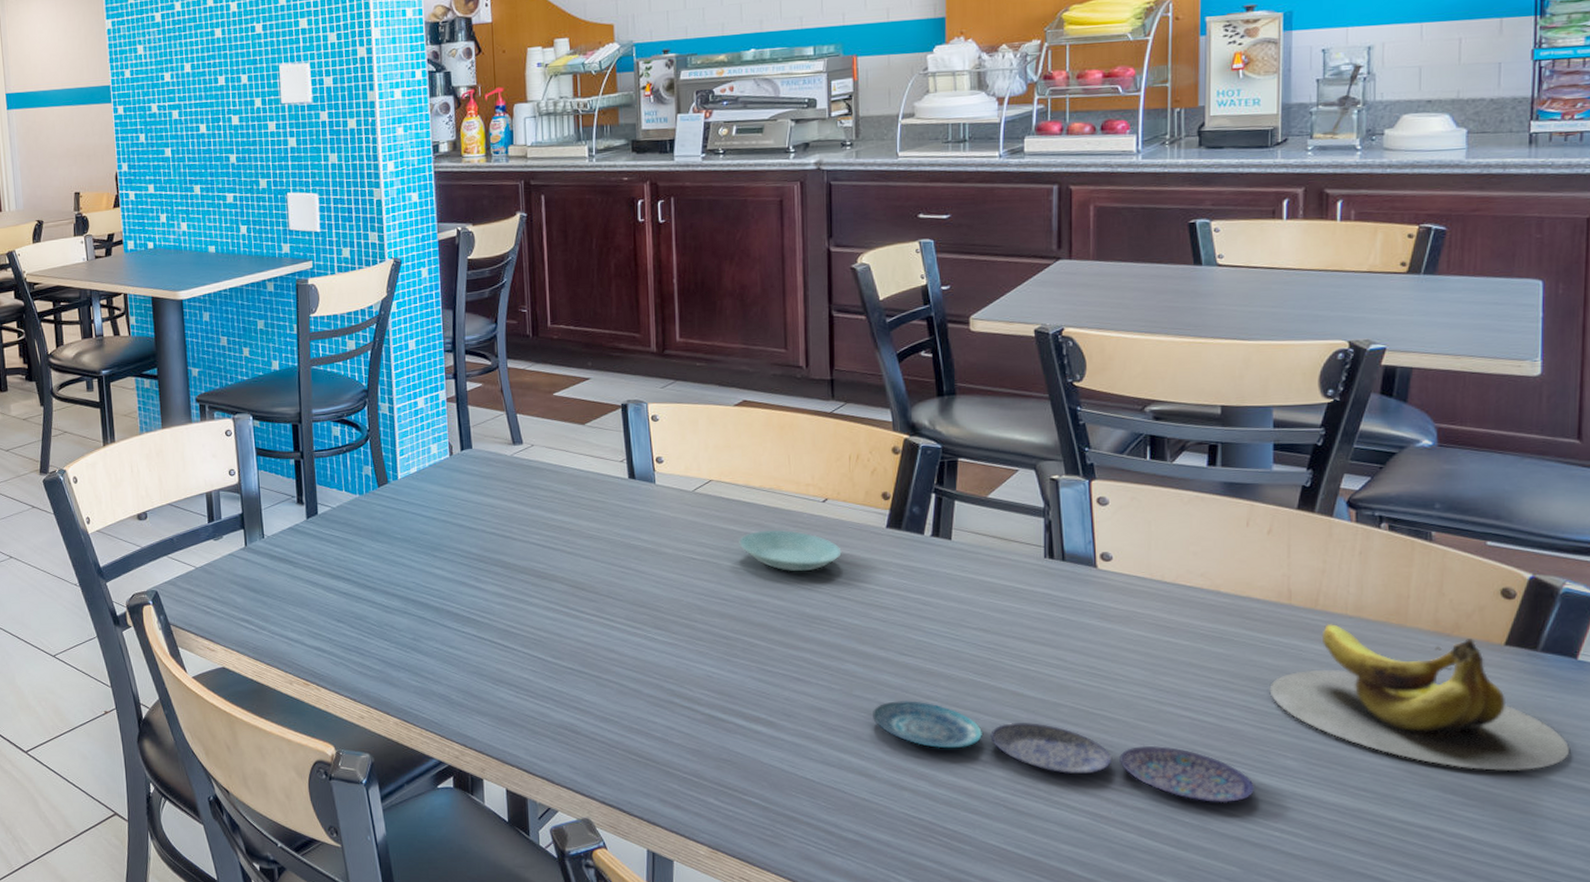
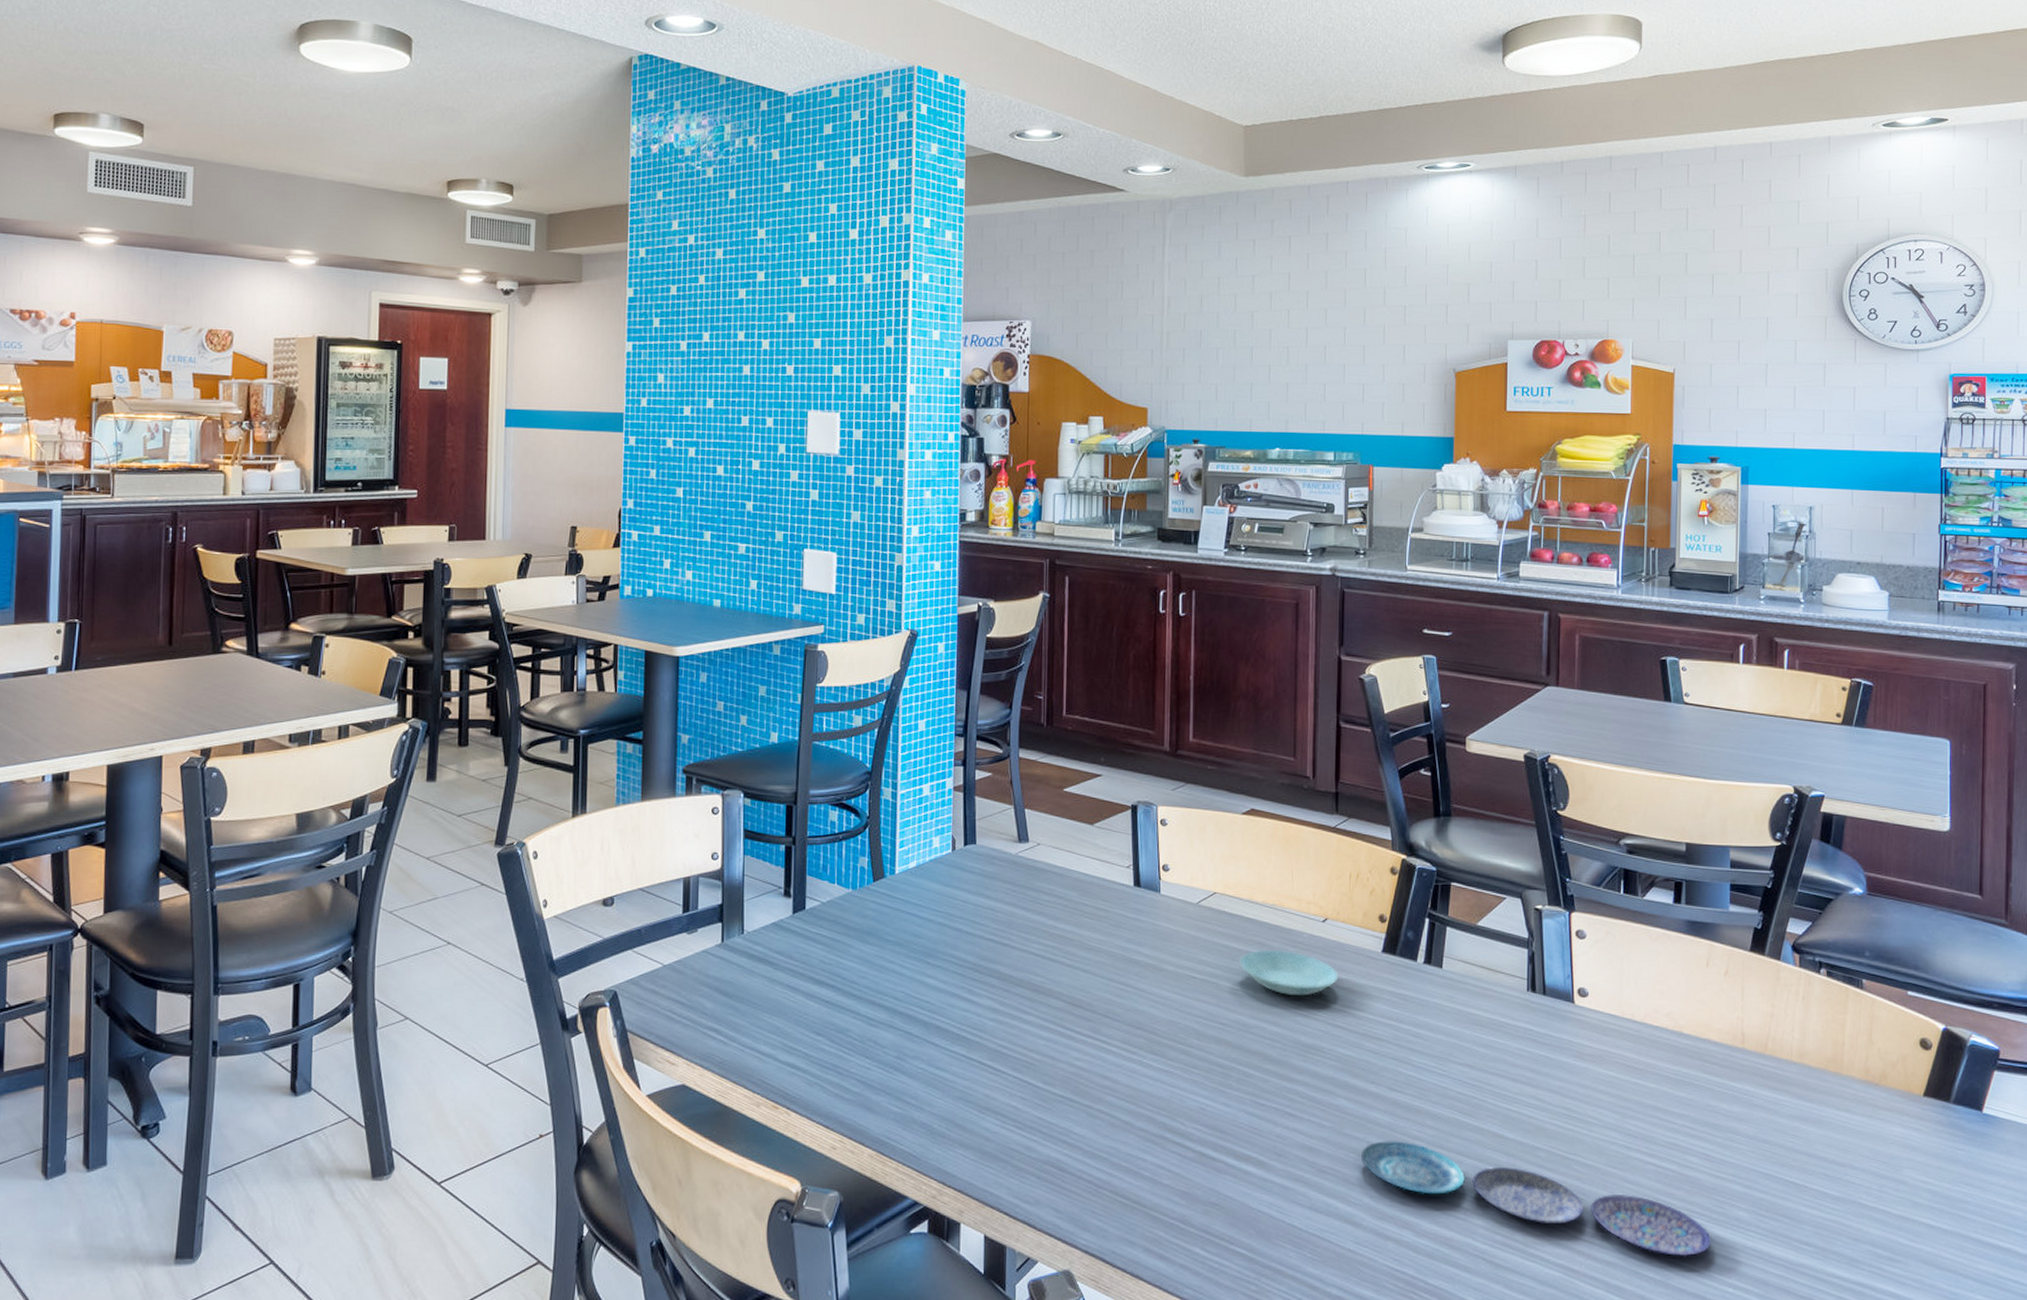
banana: present [1269,623,1569,771] -> none [1725,1069,1977,1225]

